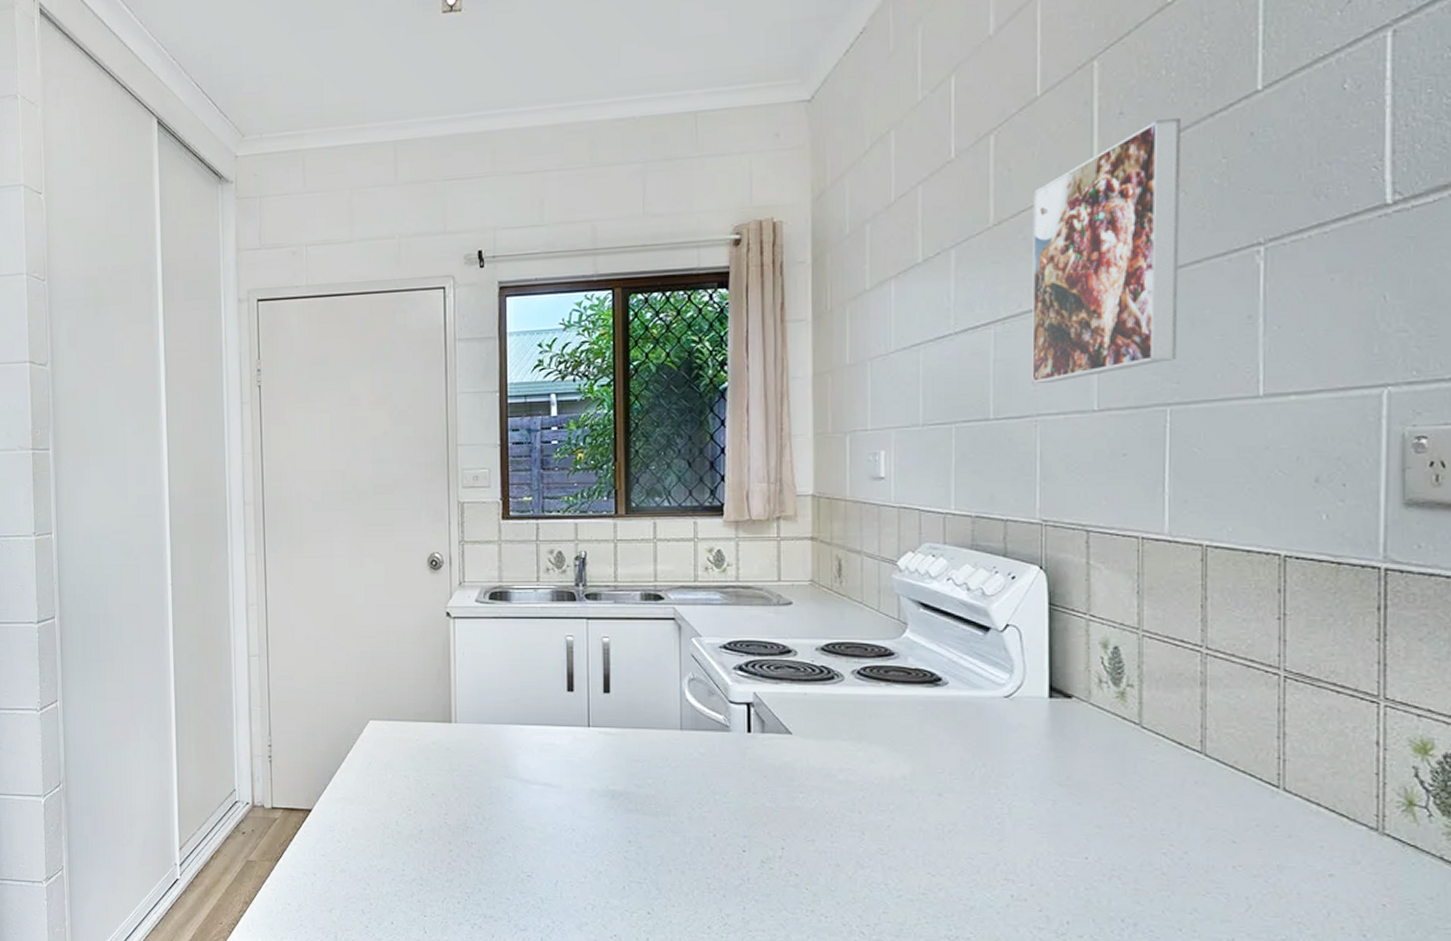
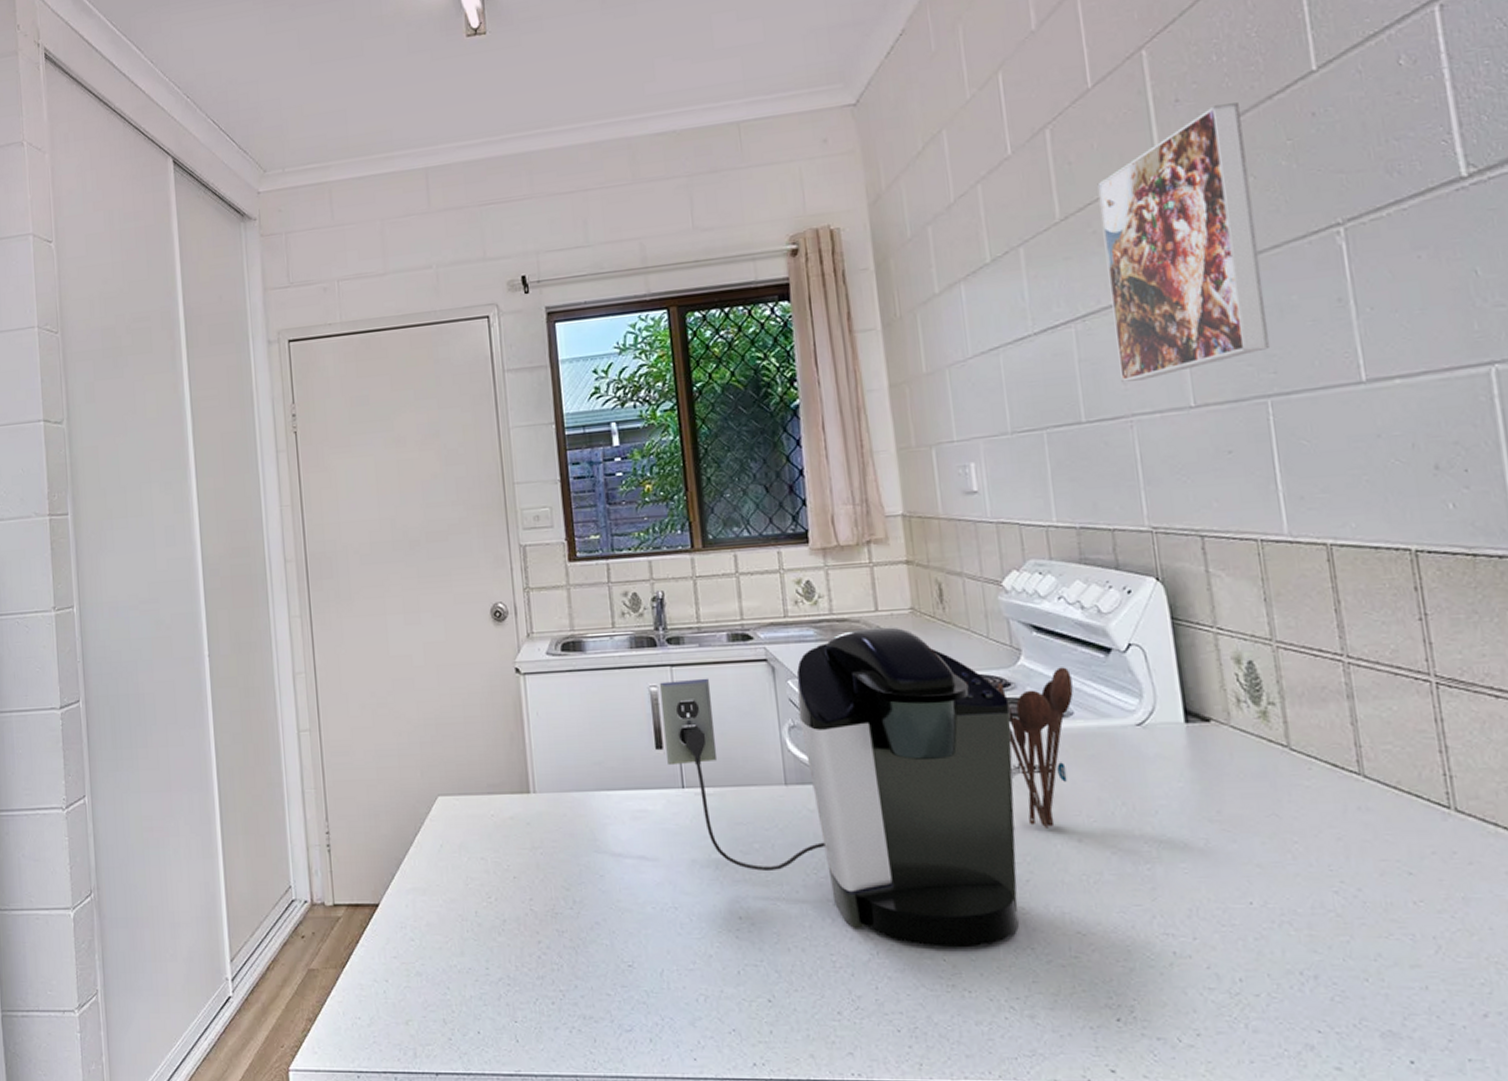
coffee maker: none [575,596,891,880] -> present [659,627,1019,948]
utensil holder: none [879,641,950,782] -> present [995,667,1074,828]

